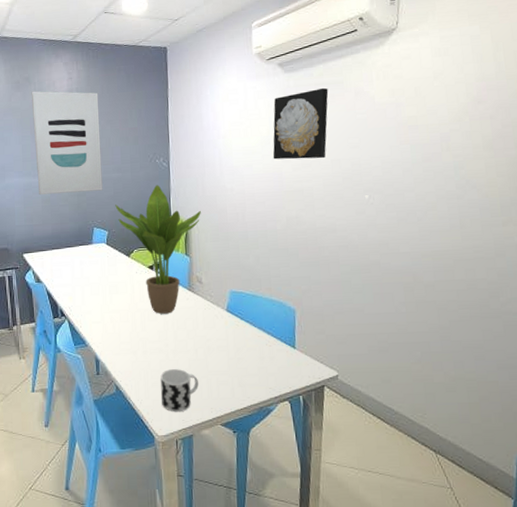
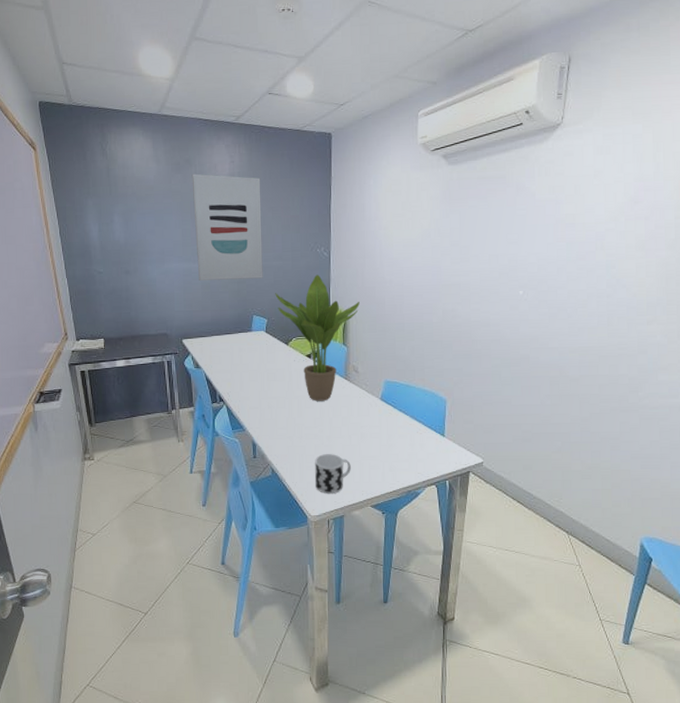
wall art: present [272,87,329,160] -> none [432,181,491,254]

